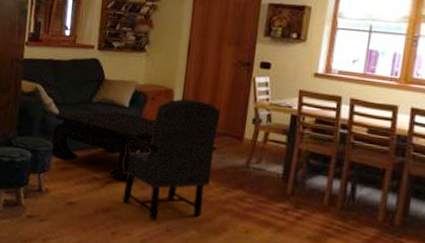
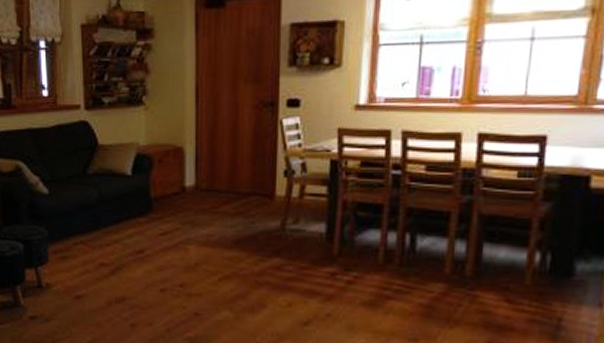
coffee table: present [51,111,155,181] -> none [45,182,166,263]
armchair: present [122,98,222,221] -> none [133,156,245,305]

